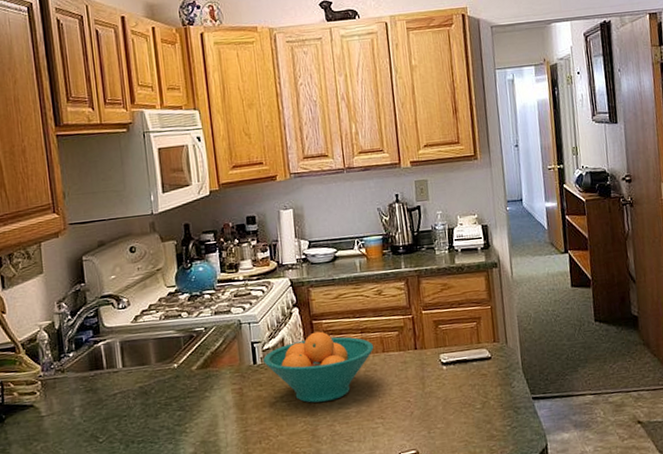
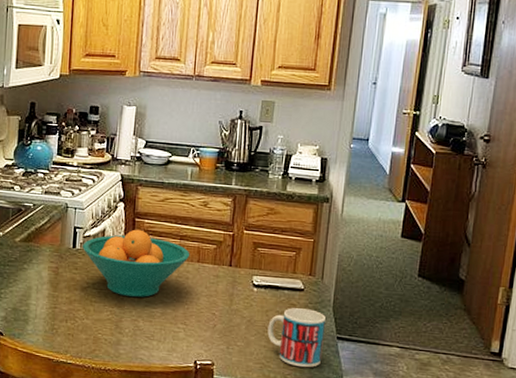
mug: none [464,375,522,436] -> present [267,308,326,368]

